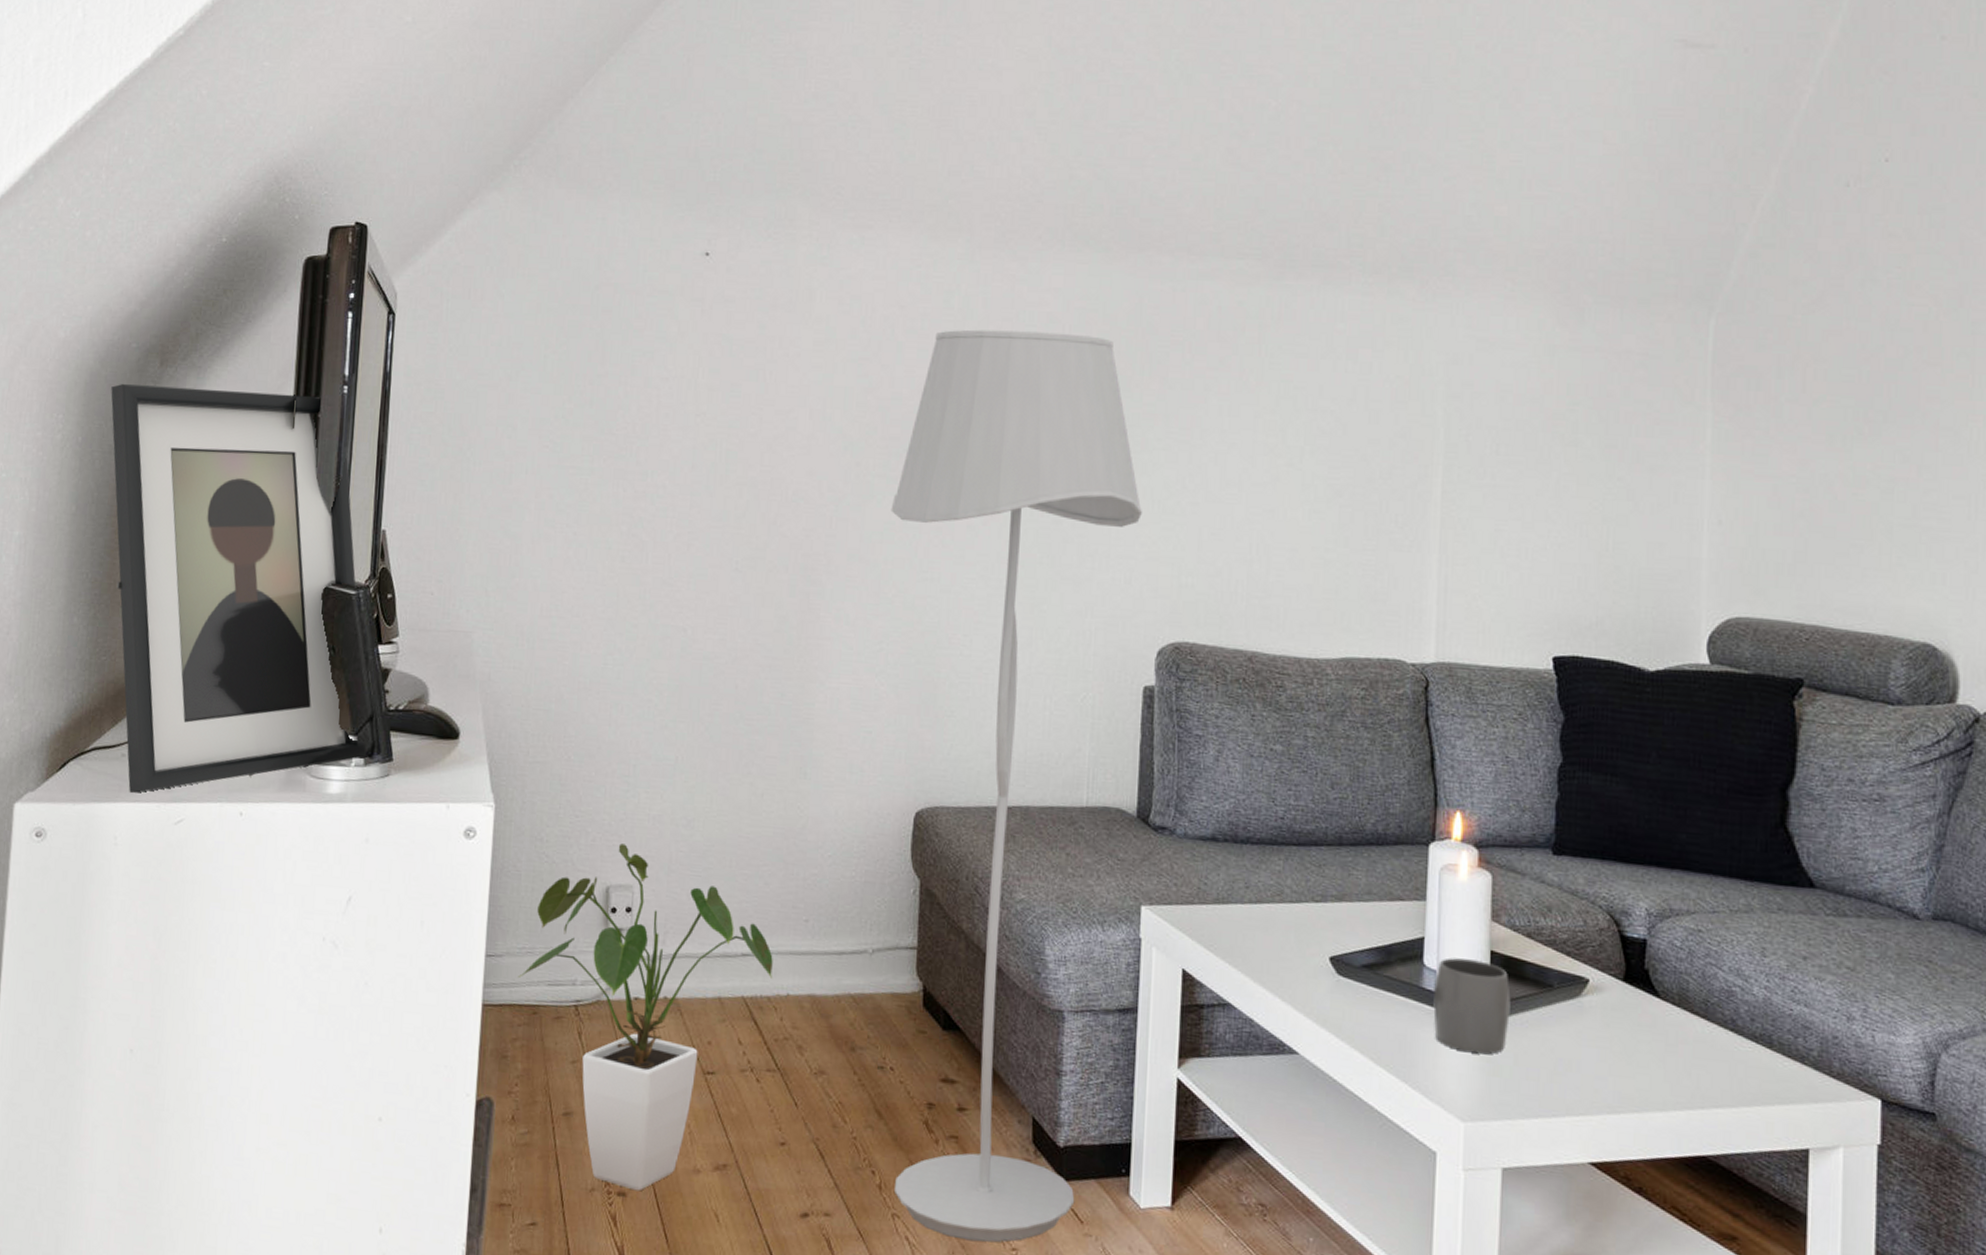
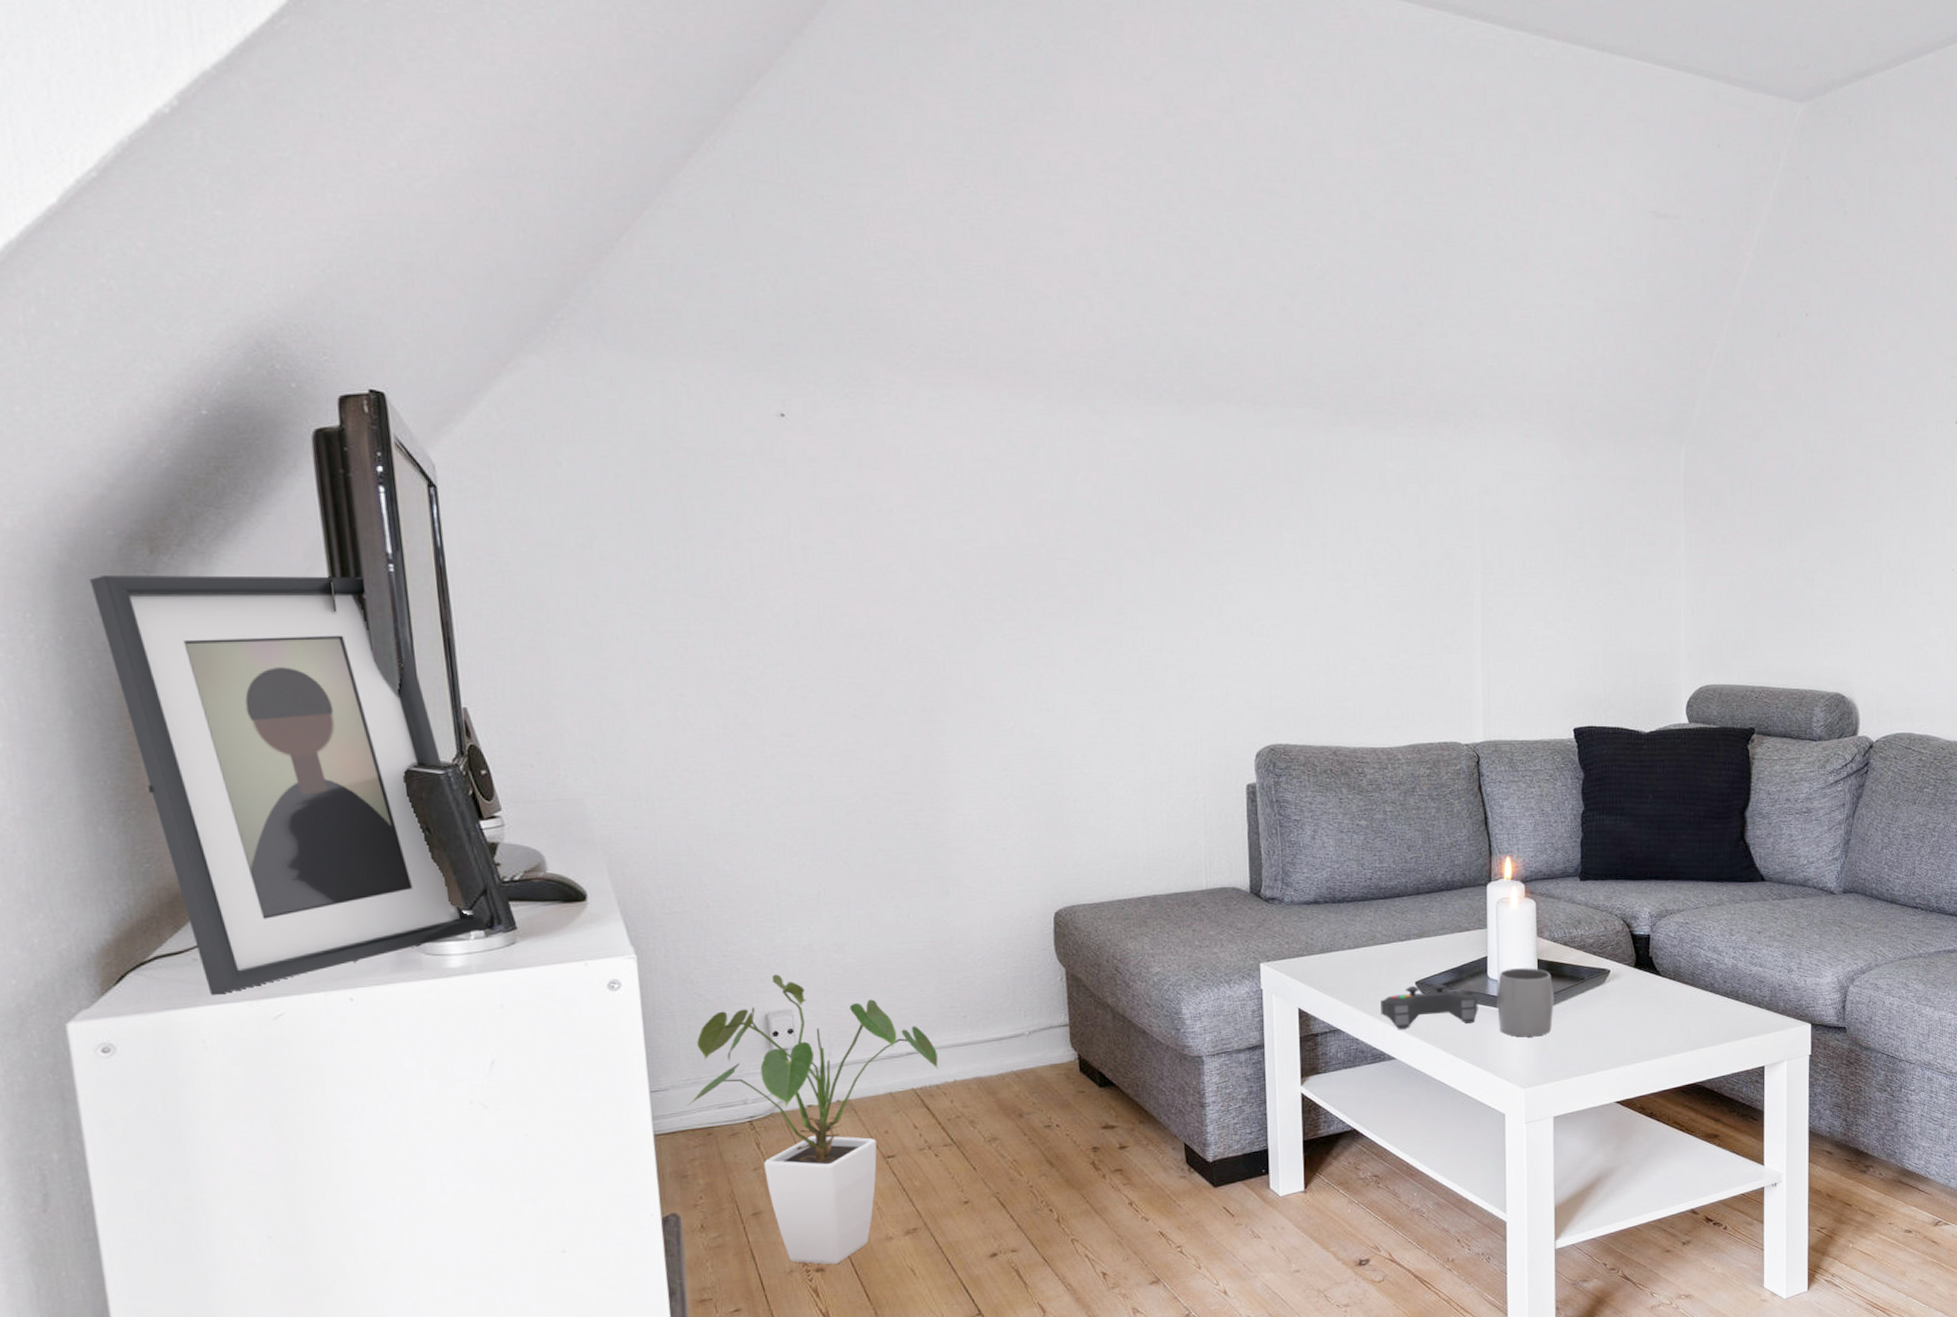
floor lamp: present [890,329,1142,1243] -> none [1000,480,1232,1248]
control: none [1283,961,1409,1022] -> present [1381,984,1478,1029]

